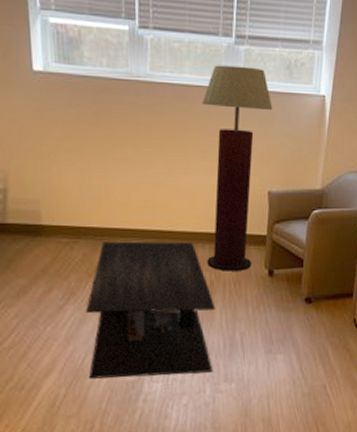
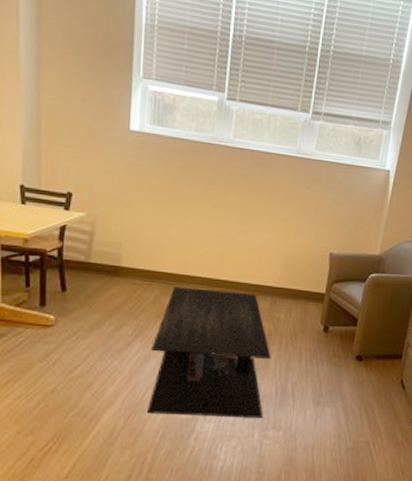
floor lamp: present [202,65,273,271] -> none [267,136,341,325]

